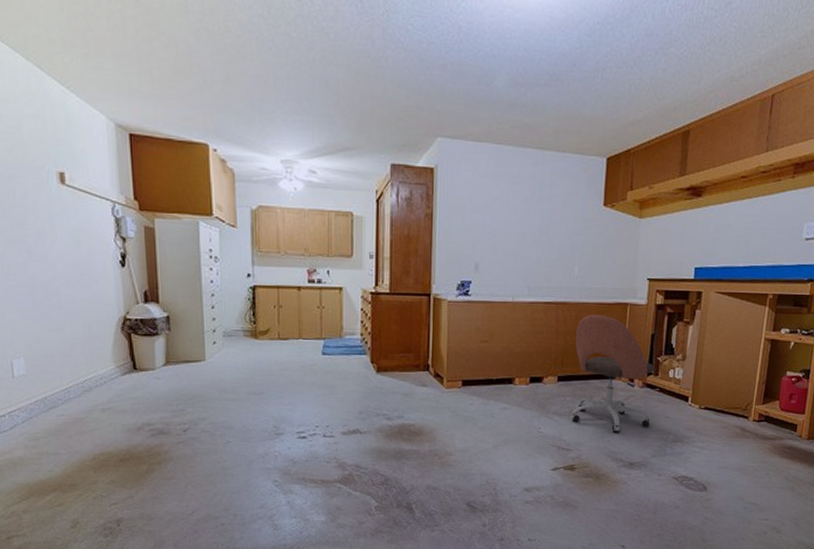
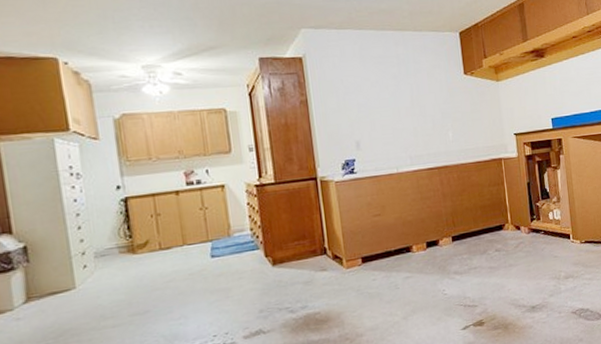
office chair: present [570,314,656,433] -> none [461,172,542,281]

